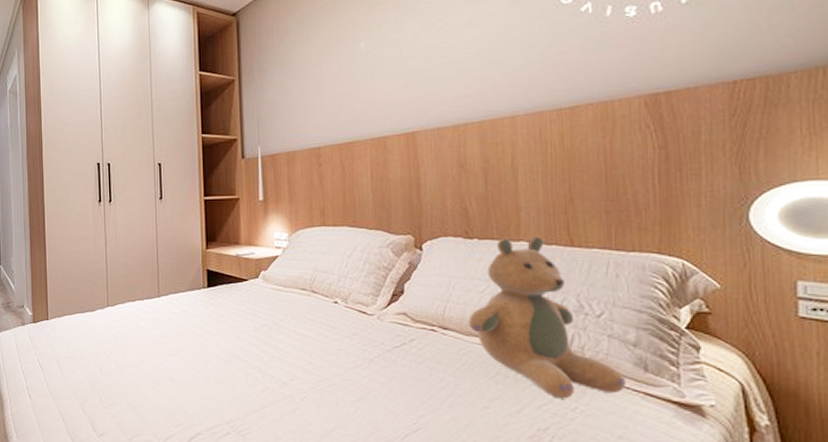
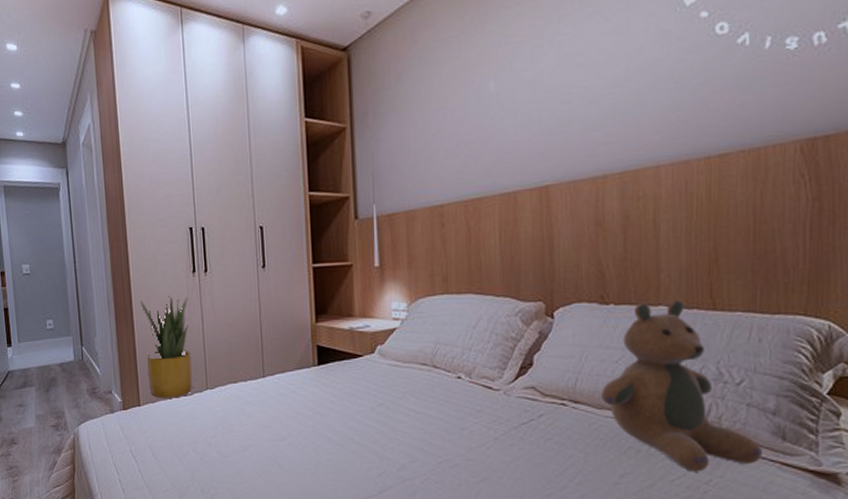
planter: none [53,222,95,314] -> present [141,296,192,398]

